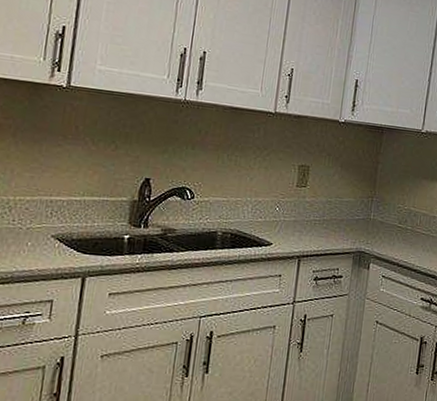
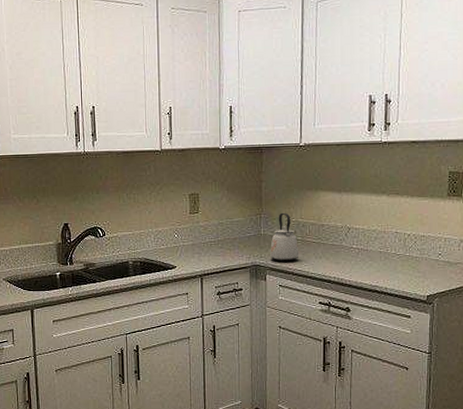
kettle: none [377,198,407,252] -> present [270,212,299,262]

